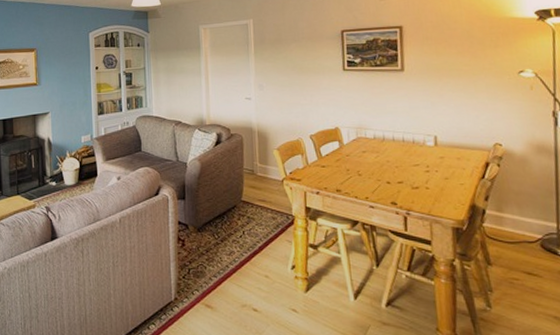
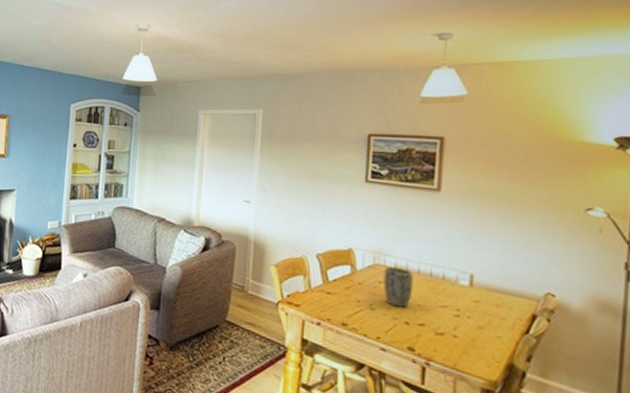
plant pot: none [365,137,391,170] -> present [384,266,413,308]

